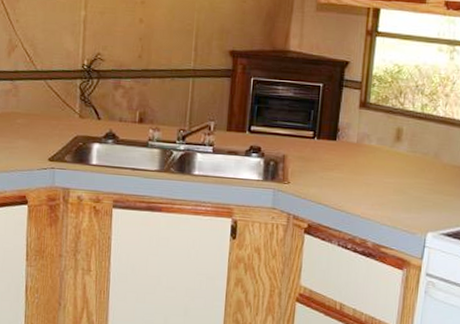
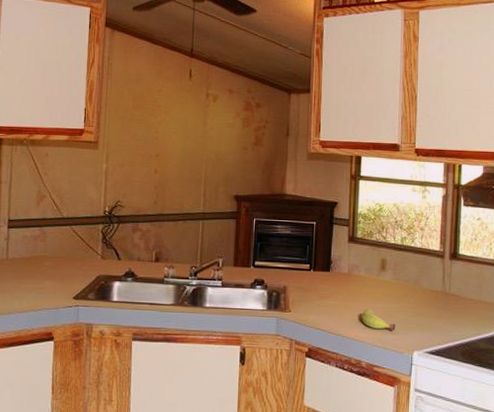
fruit: none [370,184,409,210] -> present [361,309,395,331]

